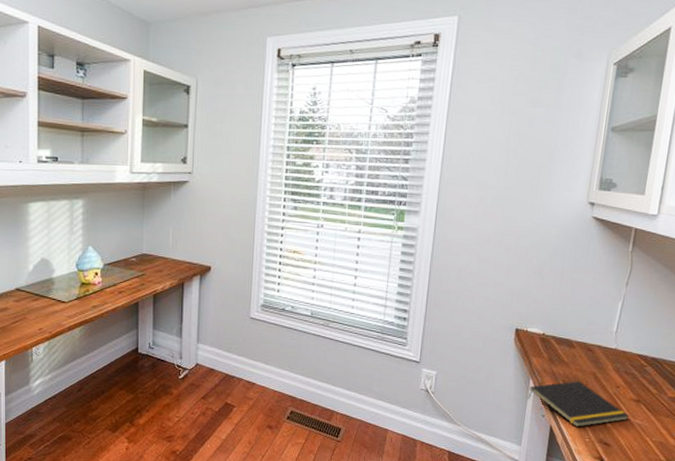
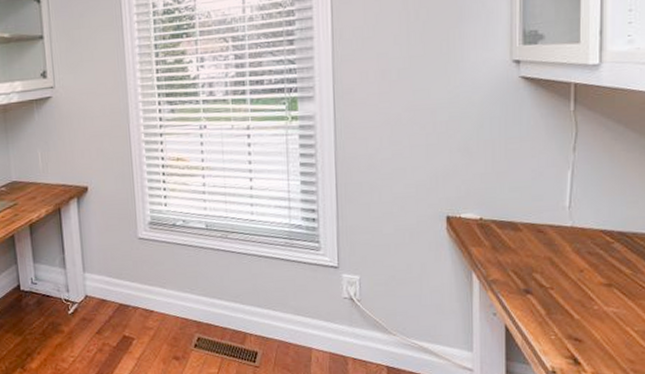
notepad: present [527,381,630,427] -> none [472,269,602,323]

